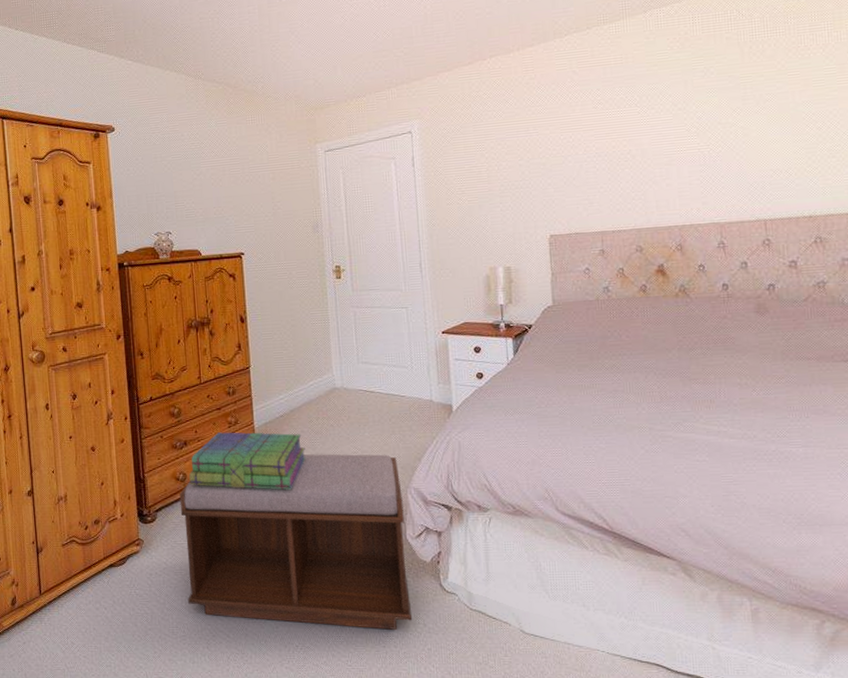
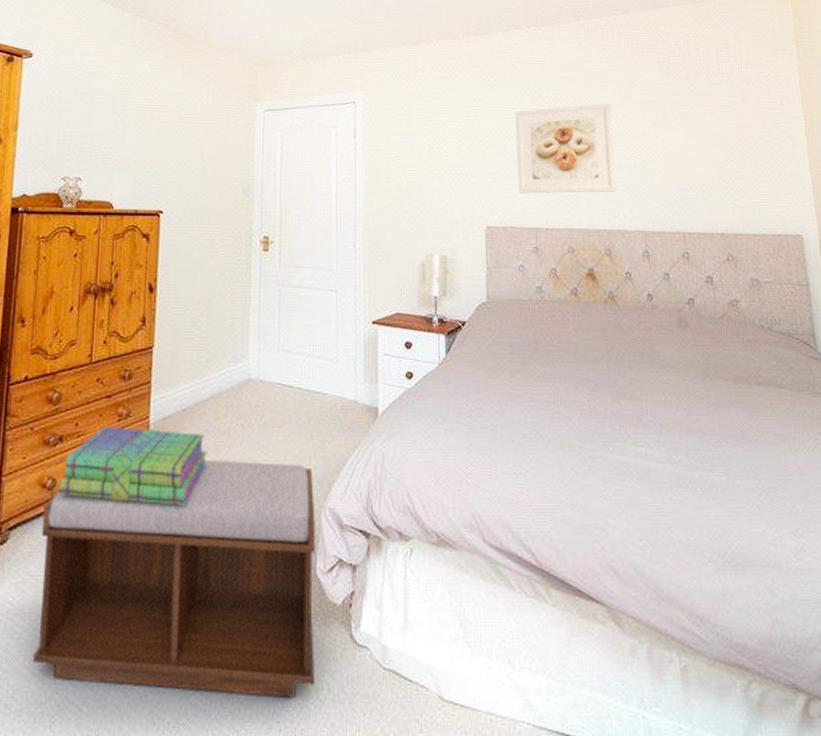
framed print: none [576,96,689,200] -> present [515,103,617,194]

